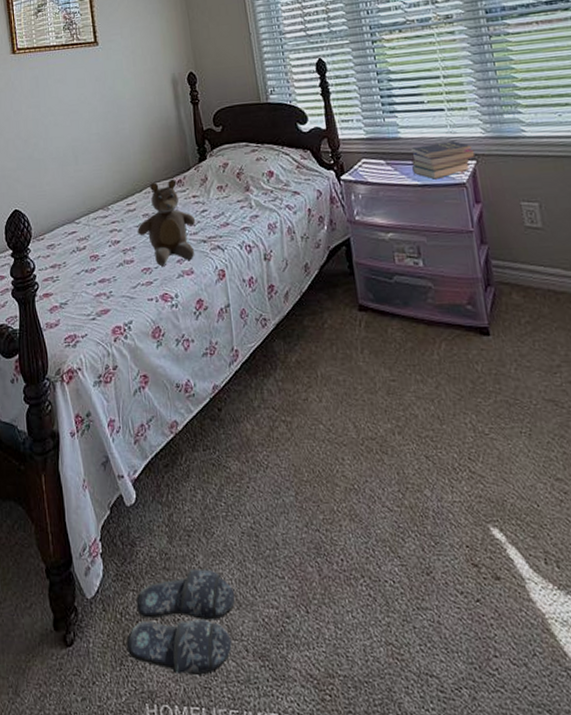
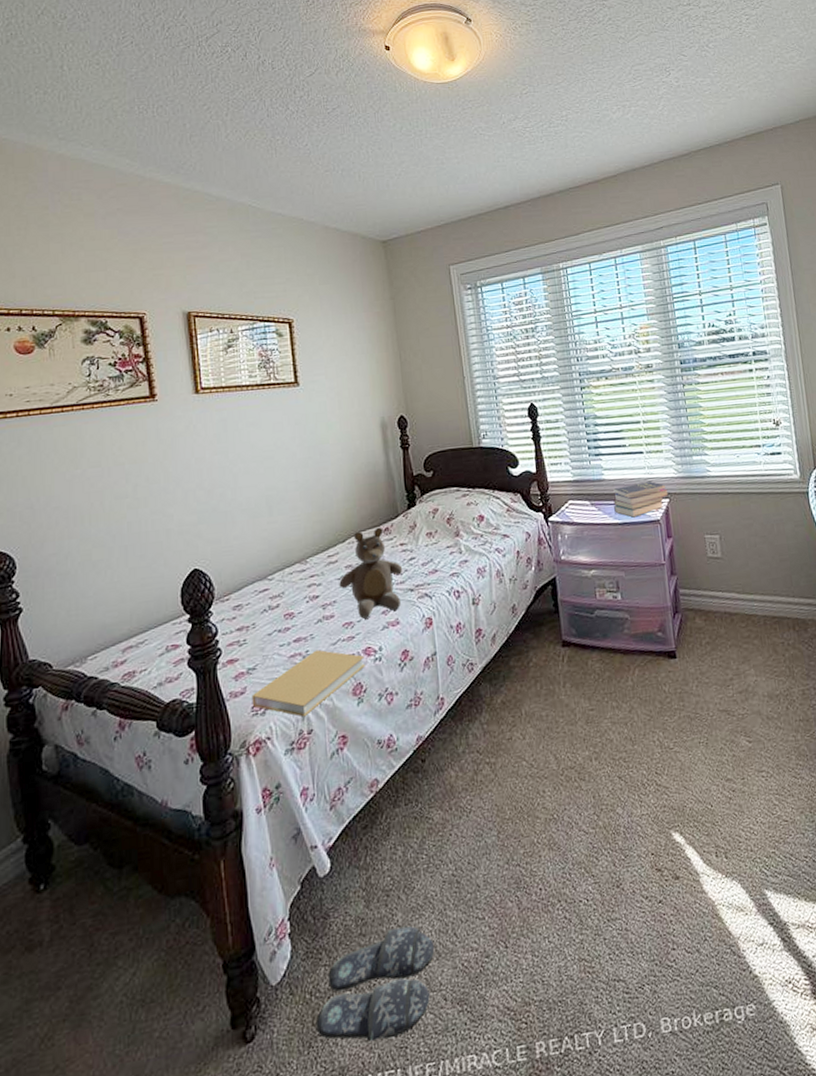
book: none [64,291,163,353] -> present [251,649,365,717]

